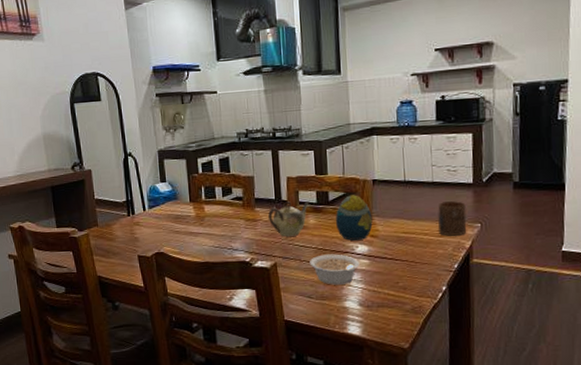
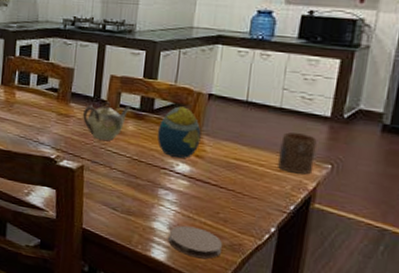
legume: present [309,254,360,285] -> none [120,166,177,203]
coaster: none [360,299,407,326] -> present [168,225,223,259]

